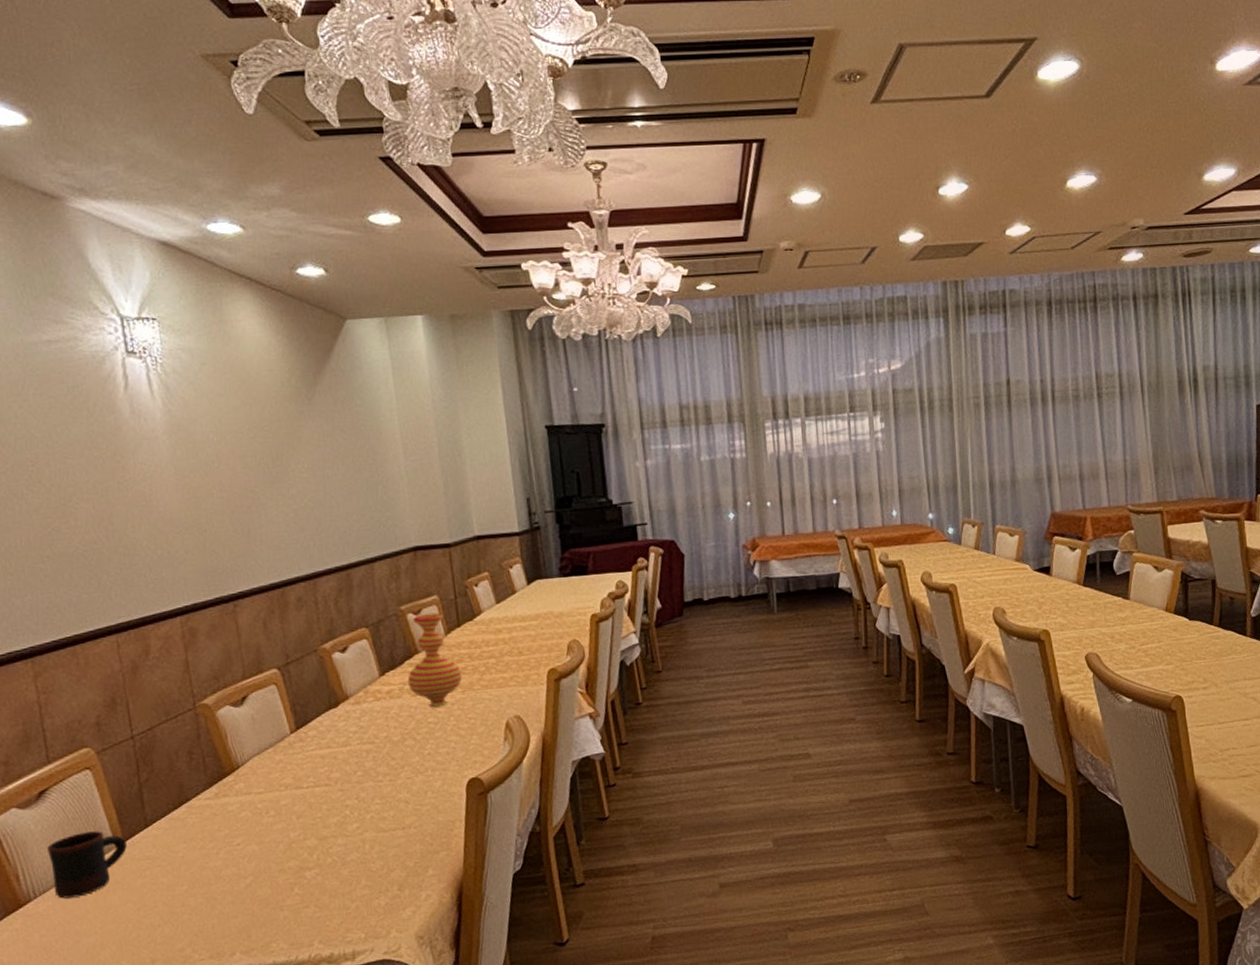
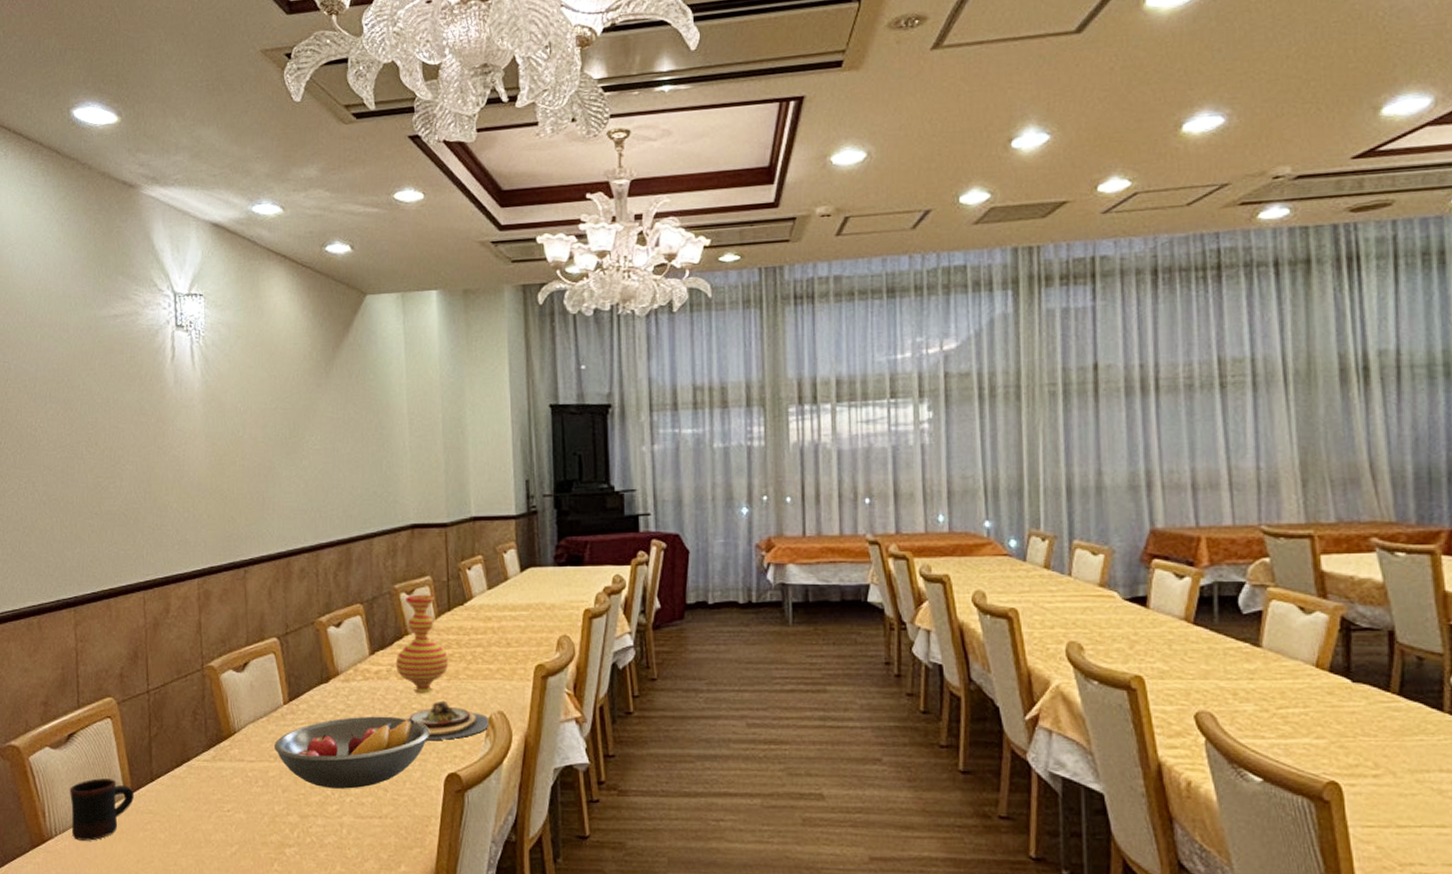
fruit bowl: none [284,731,448,809] -> present [274,716,430,789]
plate: none [416,711,509,750] -> present [400,700,491,740]

